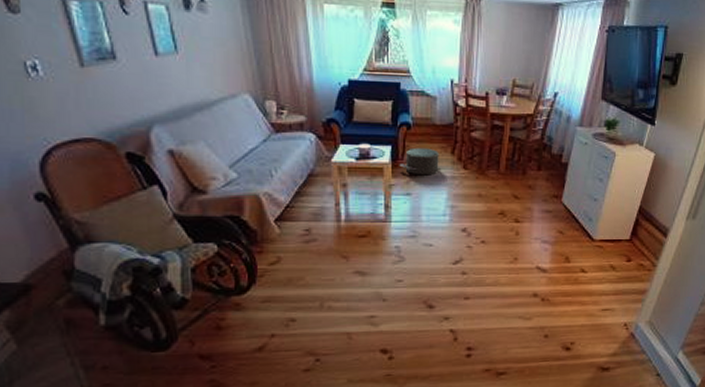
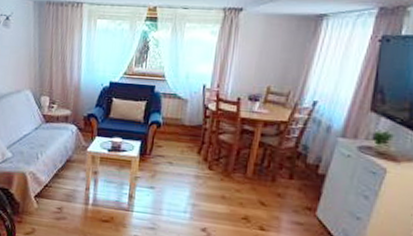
pouf: present [399,147,439,176] -> none [146,145,185,172]

